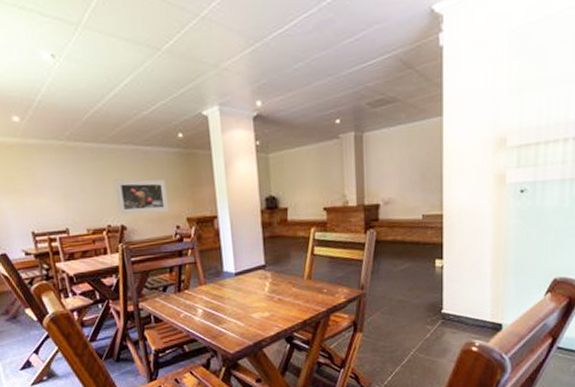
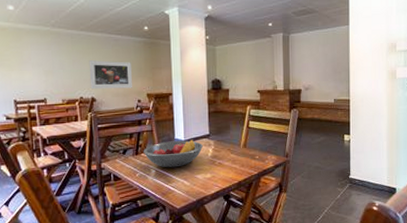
fruit bowl: none [186,271,258,307] -> present [143,139,203,168]

